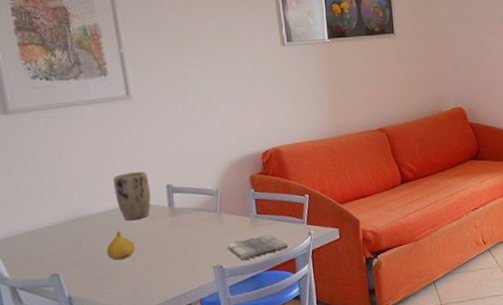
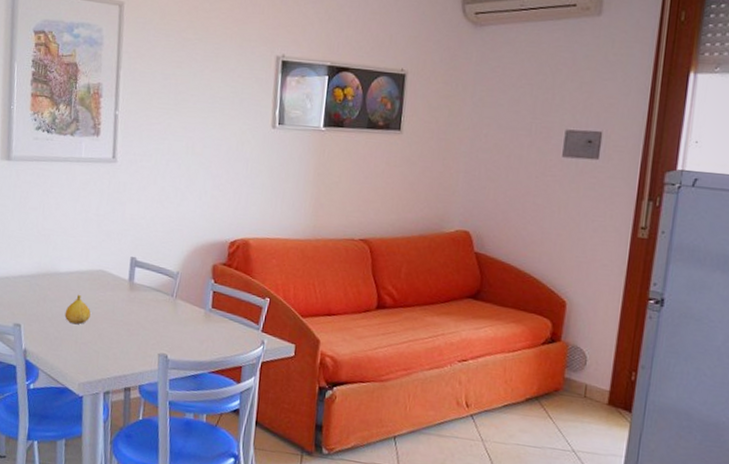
plant pot: present [113,171,151,220] -> none [83,237,116,287]
dish towel: present [227,234,289,260] -> none [176,332,238,356]

